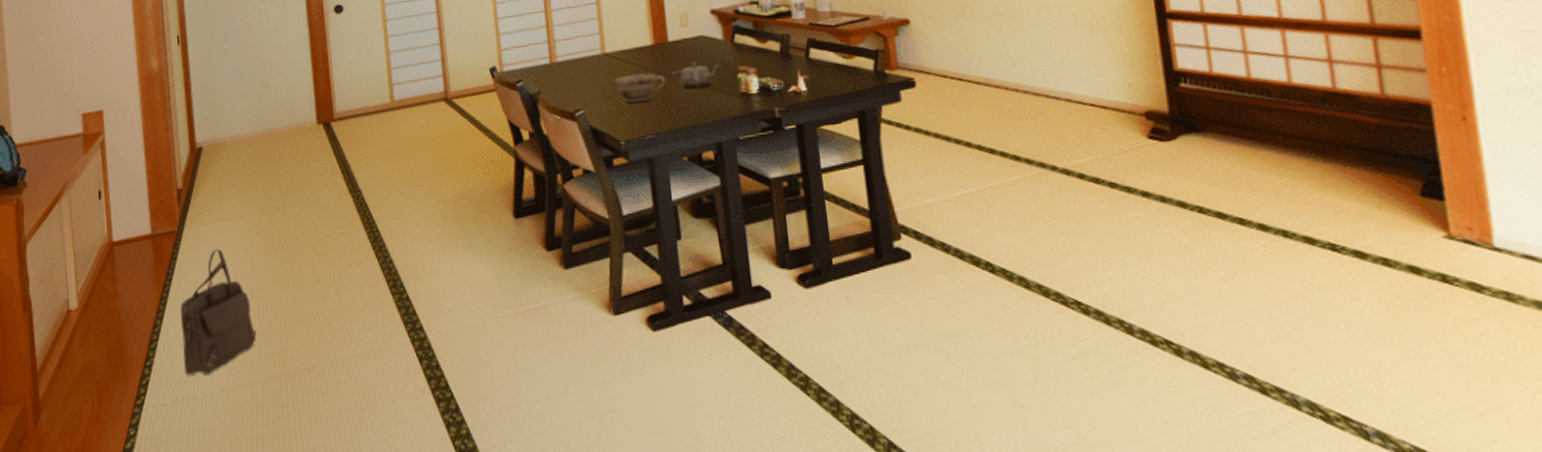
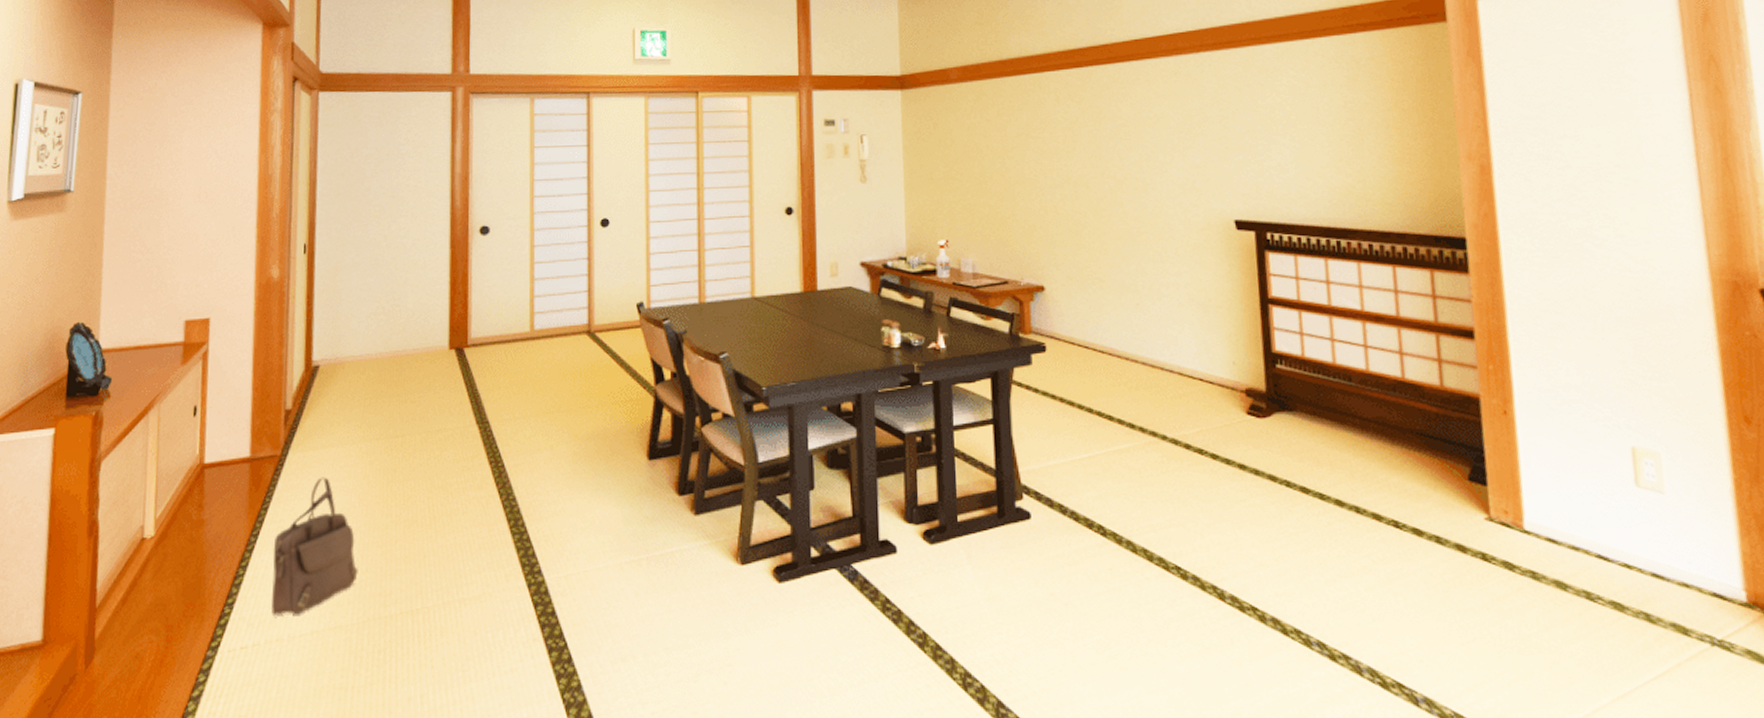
teacup: present [614,73,666,103] -> none [761,320,811,349]
teapot: present [672,62,721,88] -> none [818,313,866,338]

